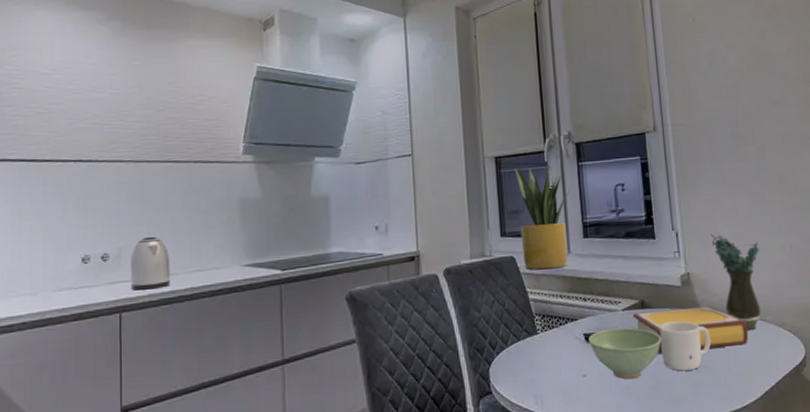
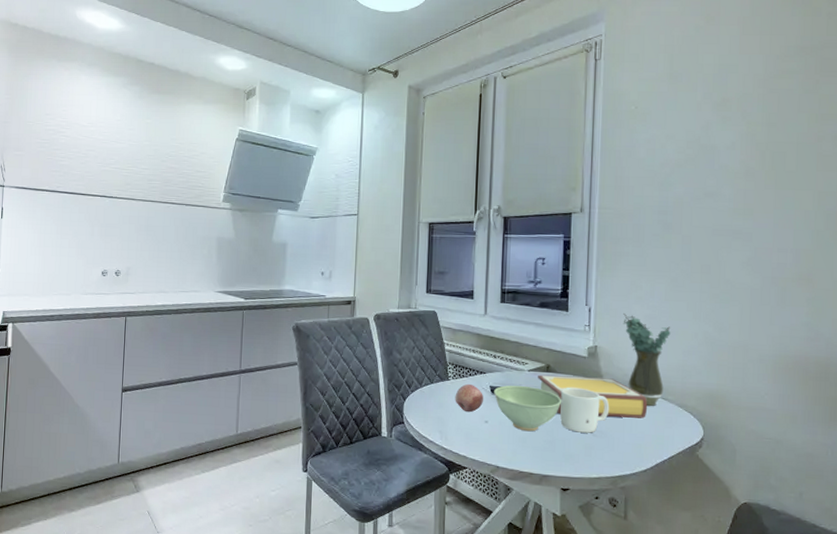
kettle: present [131,236,171,291] -> none [135,260,163,302]
planter: present [514,163,570,270] -> none [443,231,494,327]
fruit: none [546,334,579,369] -> present [455,383,484,413]

